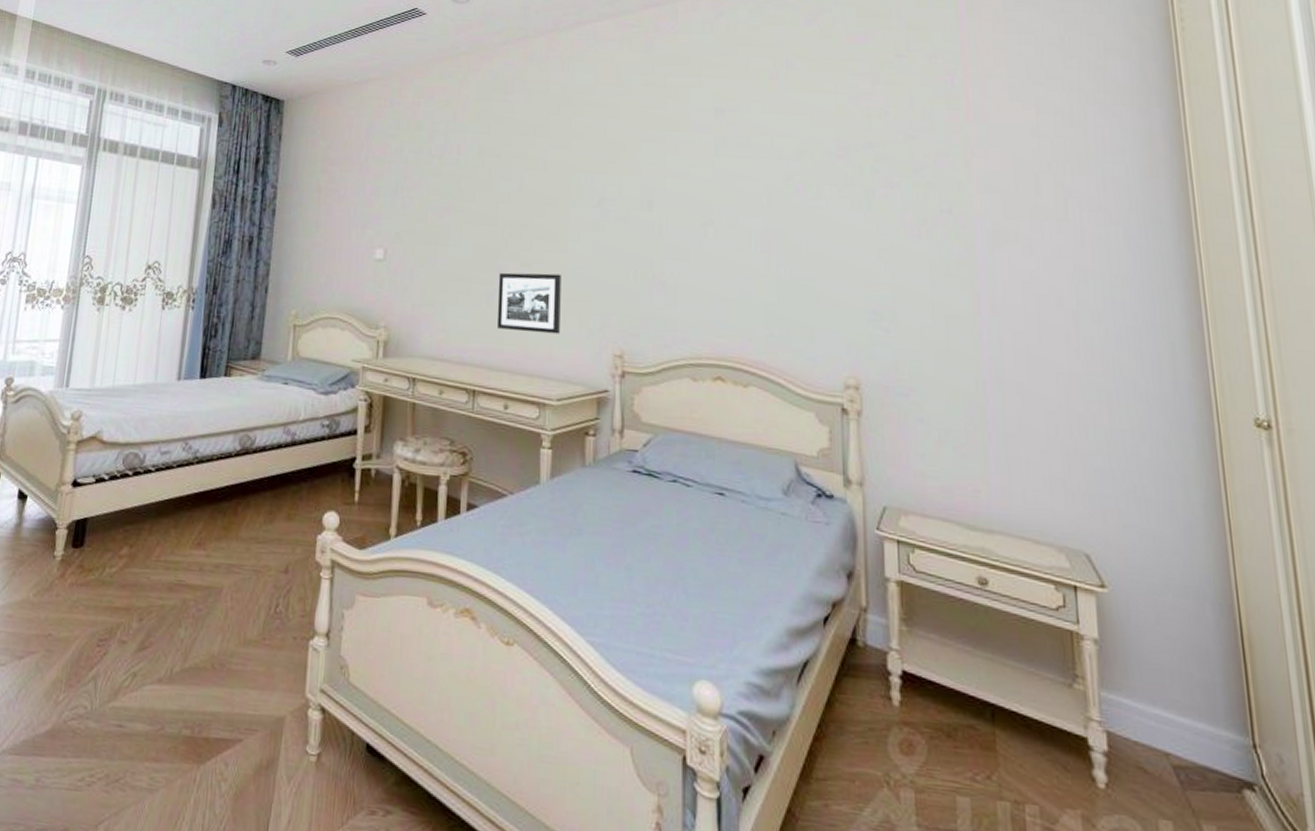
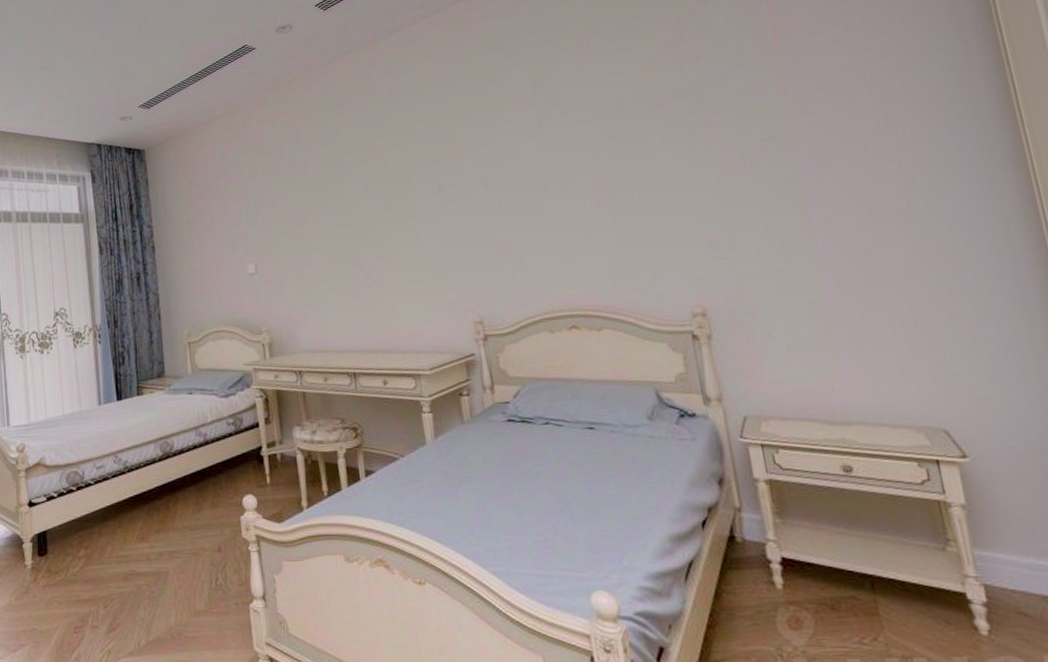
picture frame: present [496,272,561,334] -> none [359,259,423,316]

